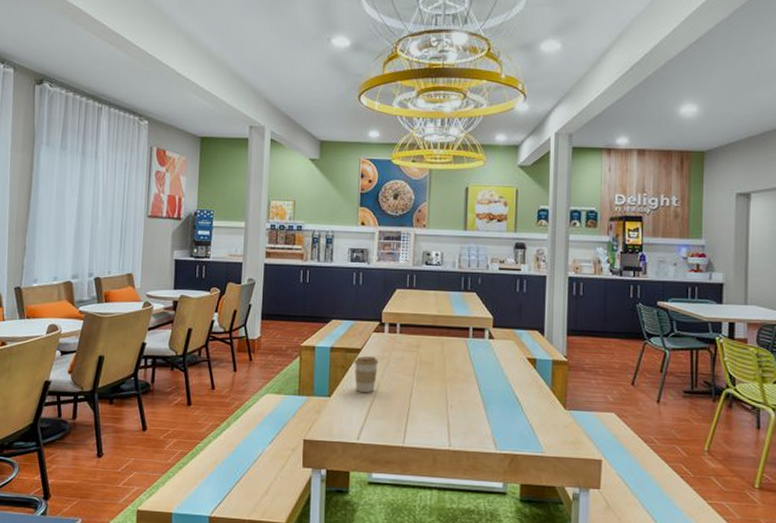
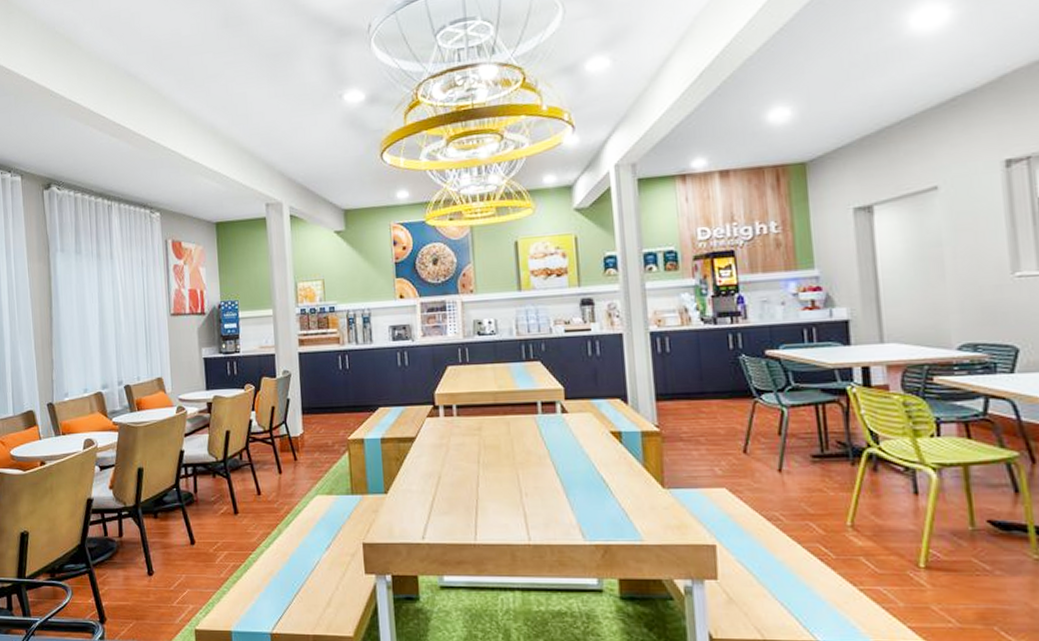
coffee cup: present [354,356,379,392] -> none [409,444,437,486]

